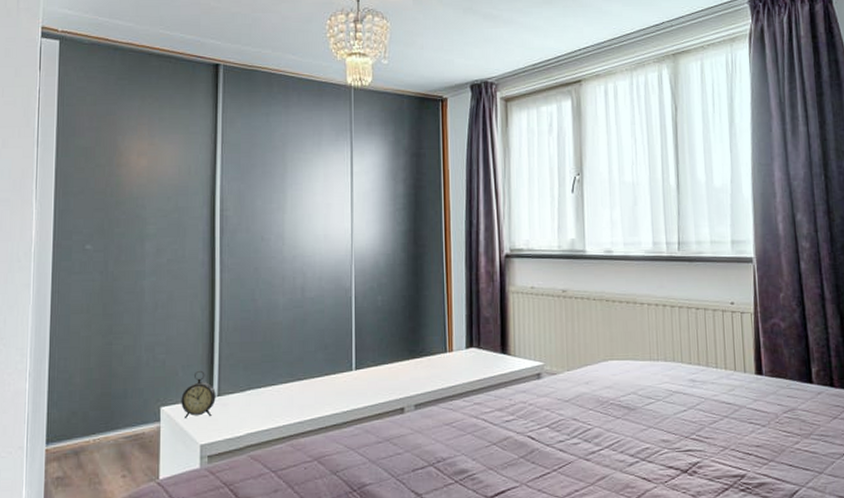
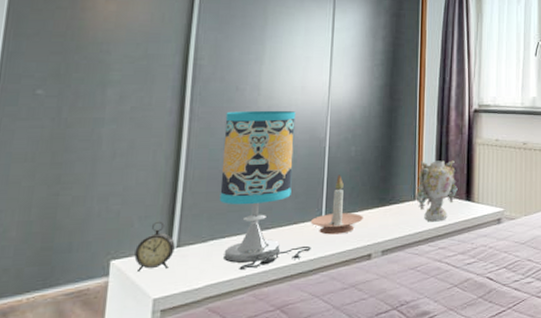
table lamp: none [253,259,344,419] -> present [219,110,311,270]
candle holder: none [341,325,394,387] -> present [310,174,363,235]
vase: none [447,309,492,376] -> present [416,160,458,222]

